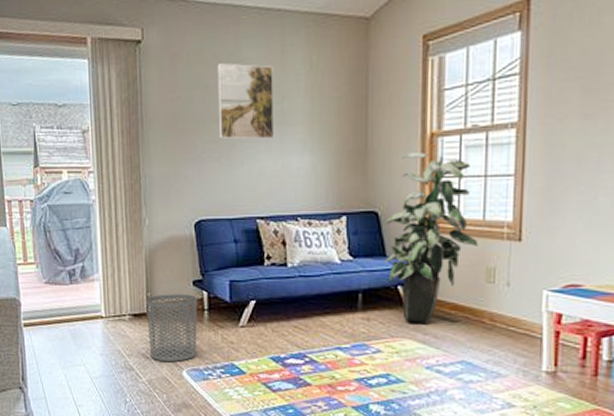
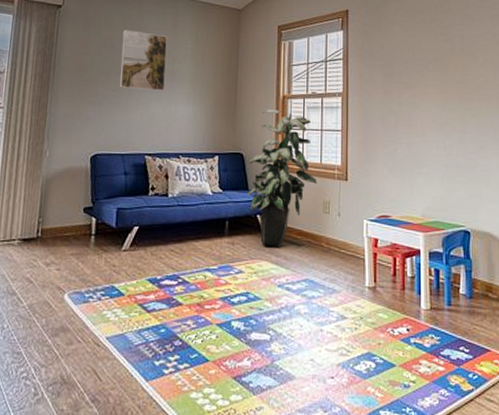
waste bin: present [146,294,198,363] -> none [34,219,86,286]

